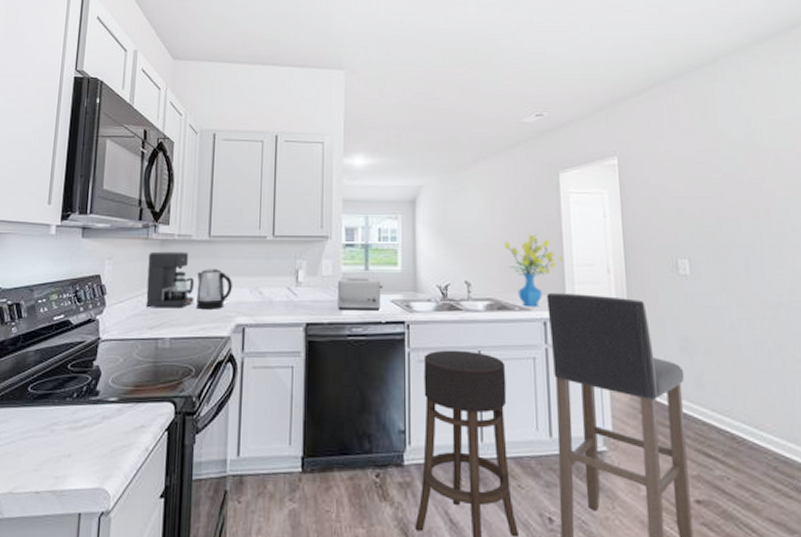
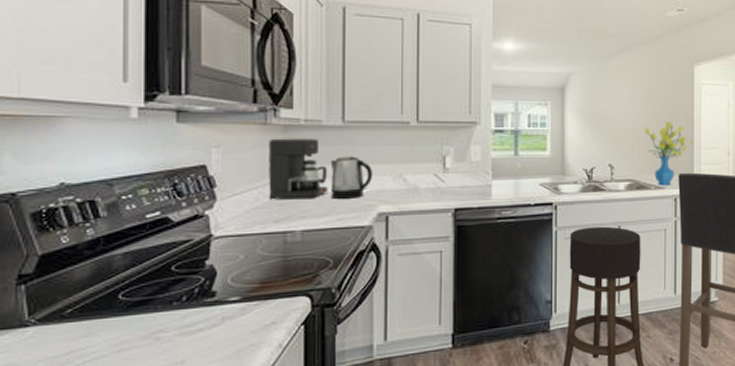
toaster: present [338,278,383,312] -> none [487,163,532,196]

